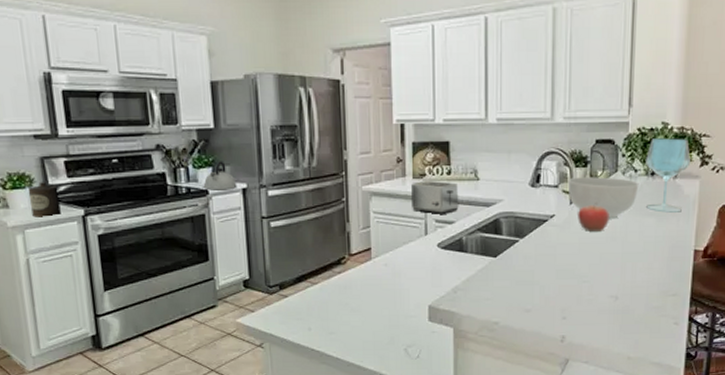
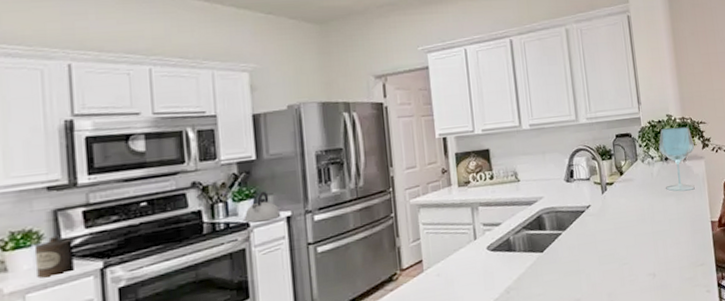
toaster: present [411,180,458,215] -> none [457,186,503,219]
bowl: present [567,177,639,219] -> none [597,166,657,203]
fruit: present [578,202,609,232] -> none [610,189,637,217]

